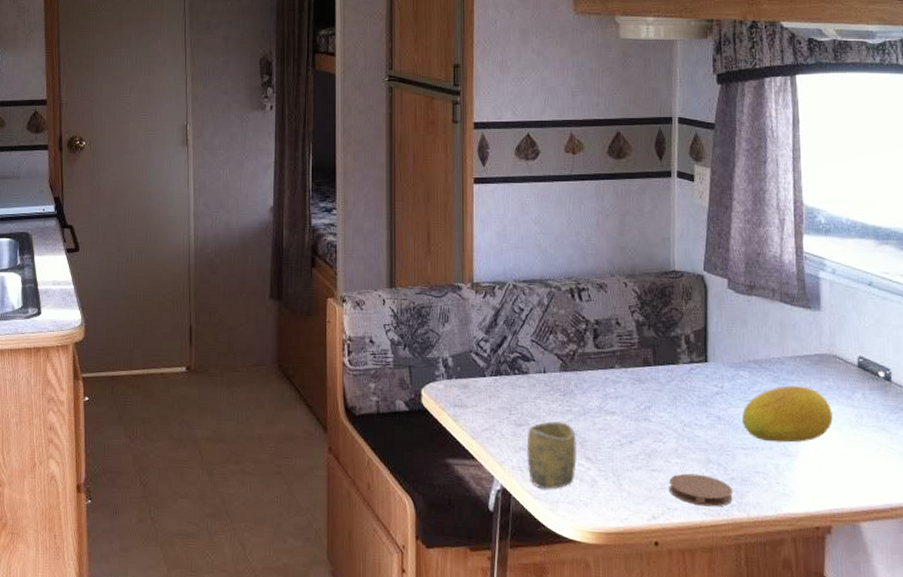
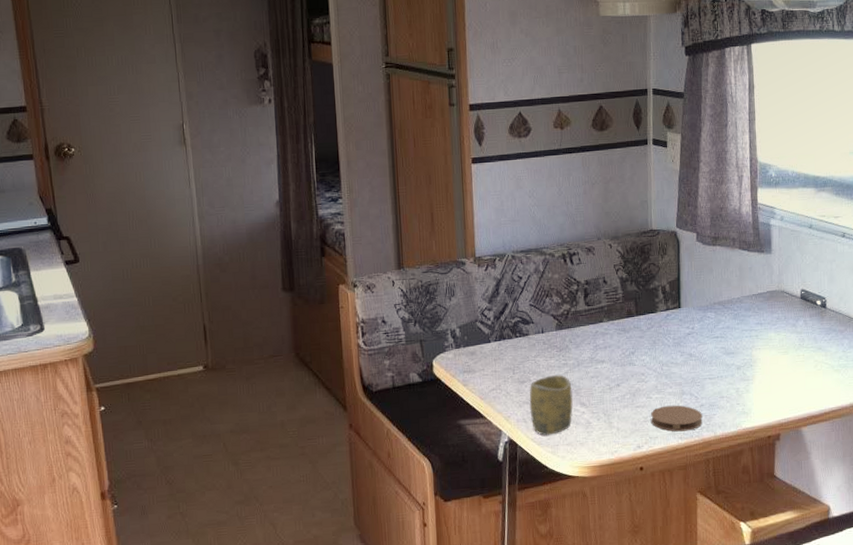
fruit: present [742,385,833,443] -> none [709,320,781,370]

